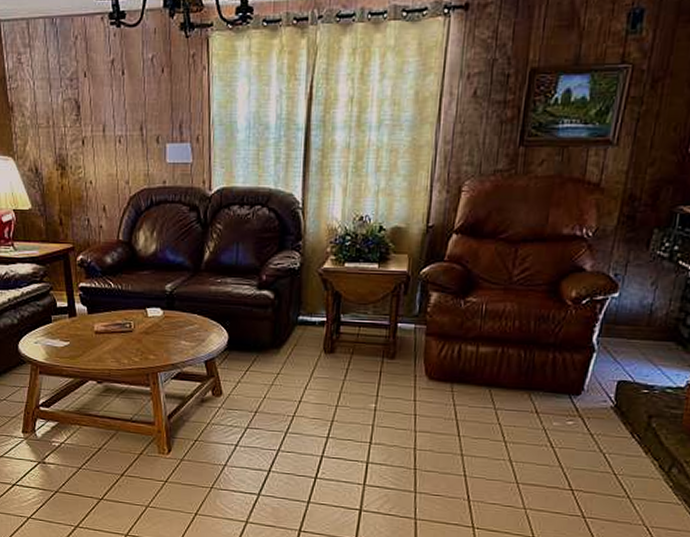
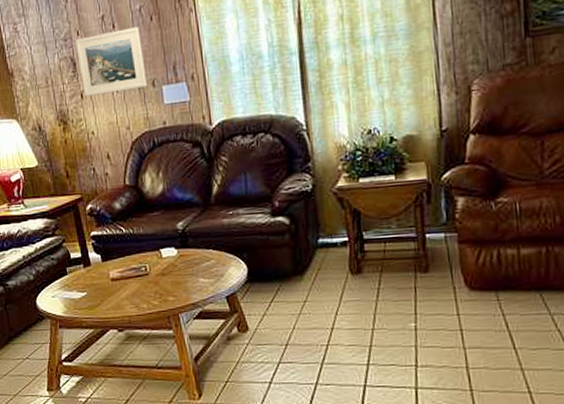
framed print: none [82,77,151,143] -> present [75,26,147,97]

